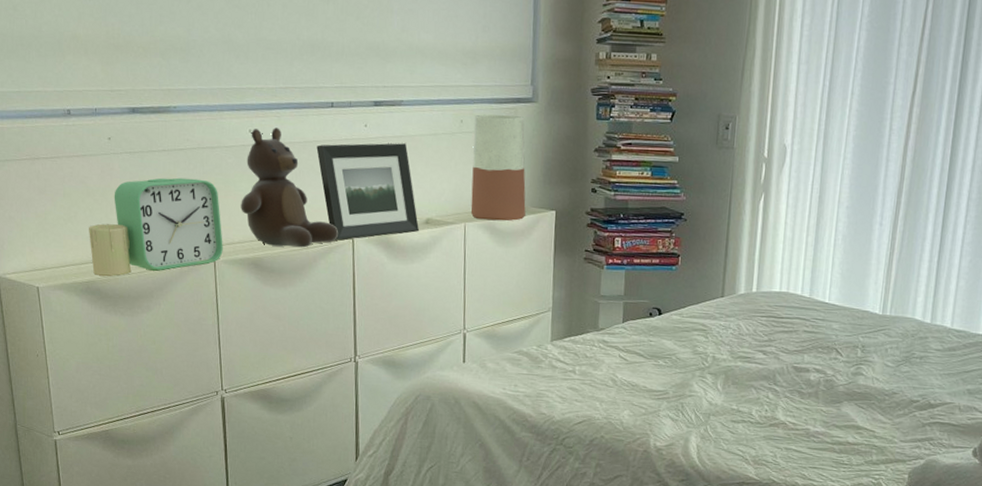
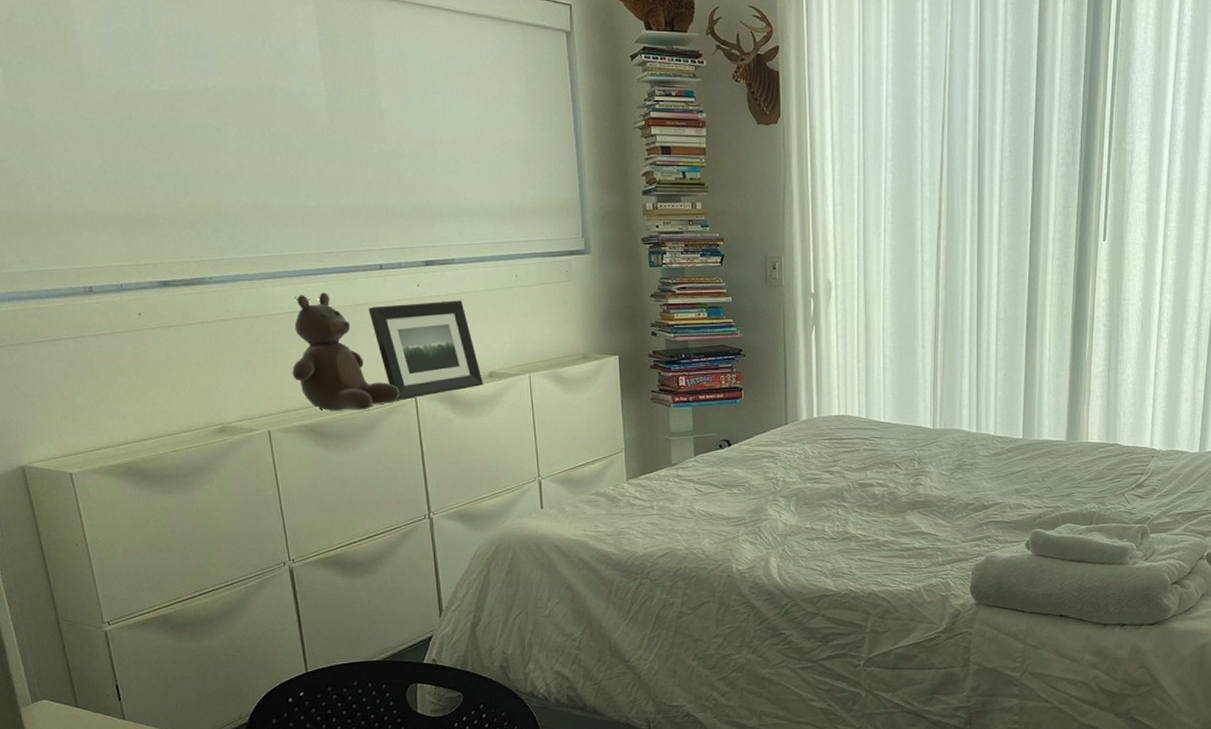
candle: present [89,224,131,276] -> none [124,402,176,455]
alarm clock: present [114,177,223,271] -> none [150,349,277,446]
vase: present [470,114,526,222] -> none [528,267,589,369]

